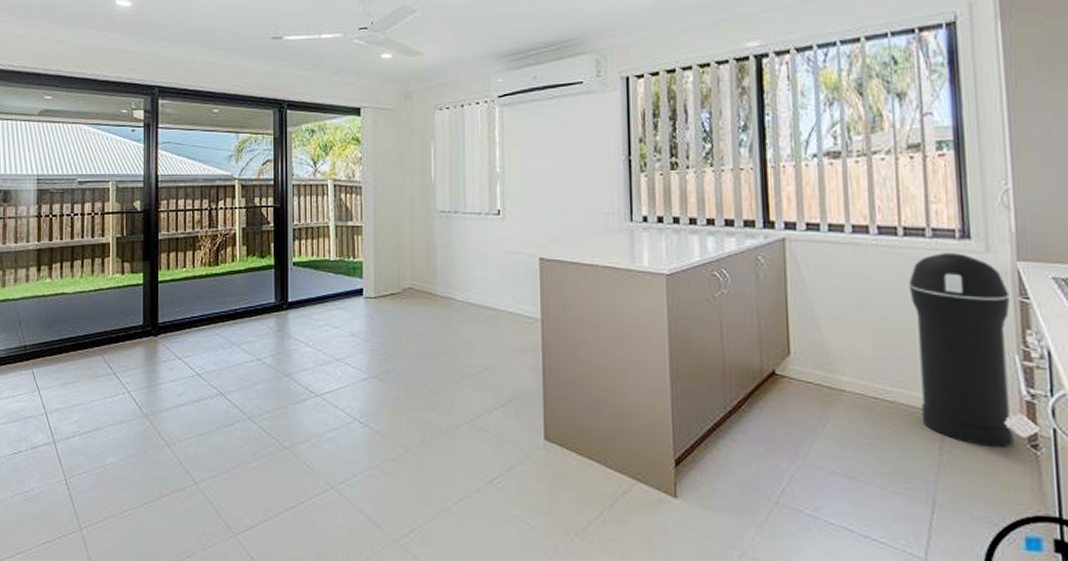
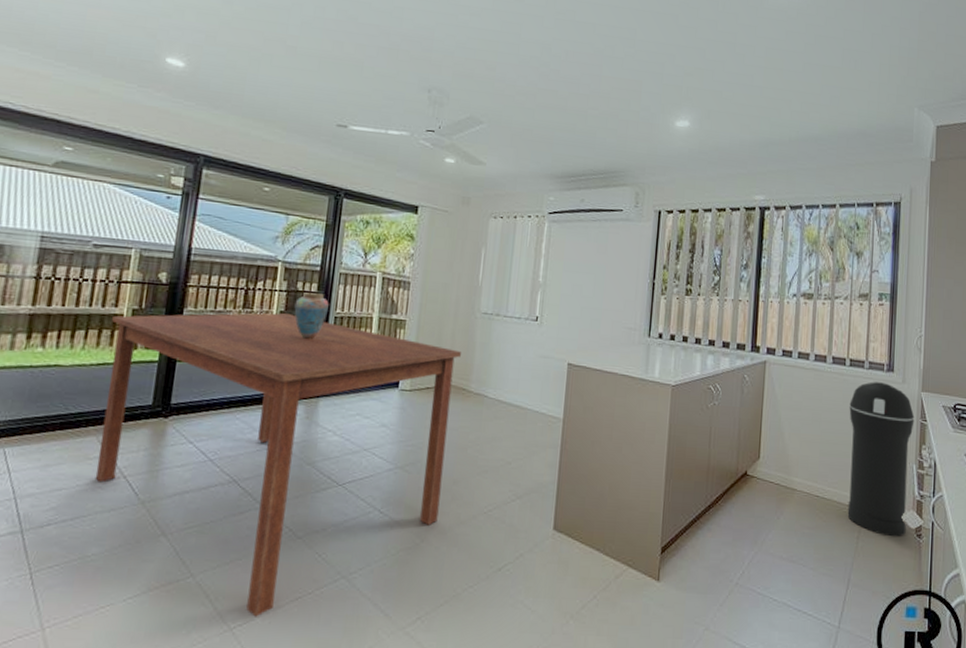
dining table: none [101,230,422,525] -> present [95,313,461,617]
vase: none [255,207,286,254] -> present [294,292,329,340]

